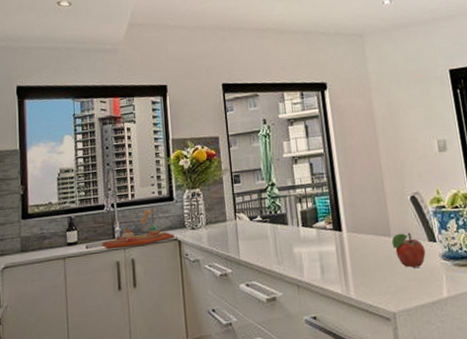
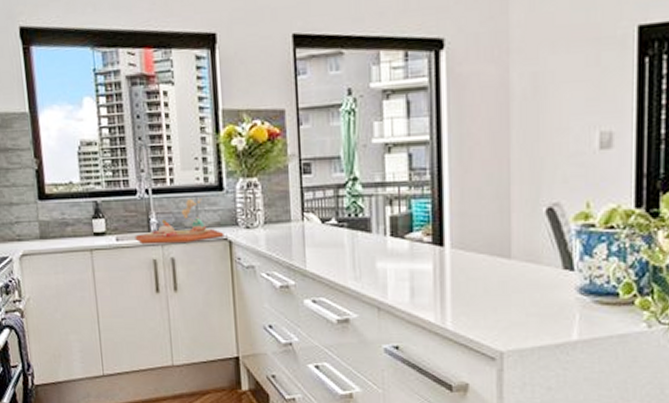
fruit: present [391,232,426,268] -> none [511,255,556,300]

